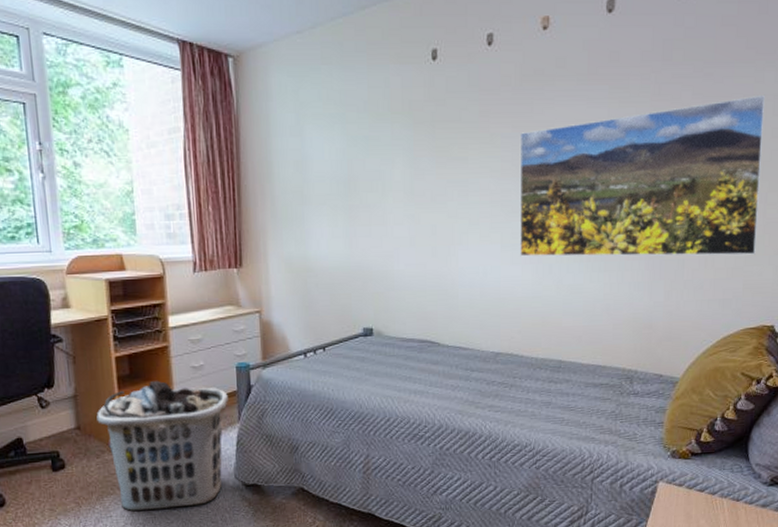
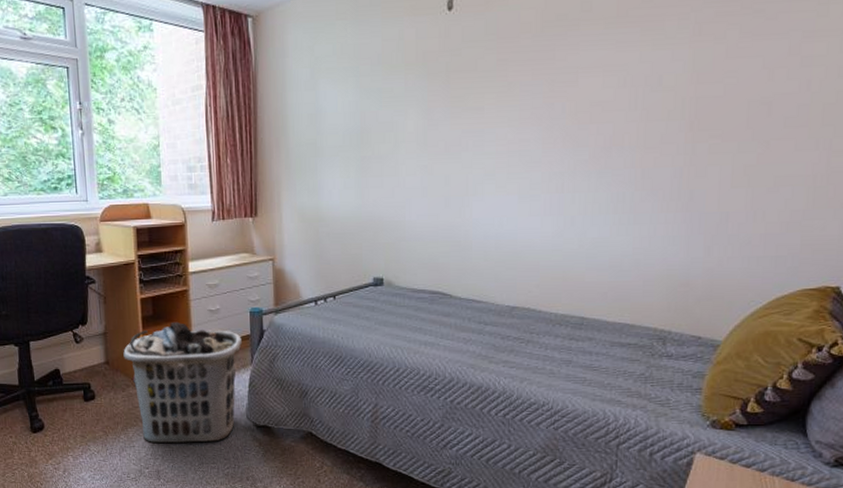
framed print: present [519,94,766,257] -> none [538,30,831,209]

